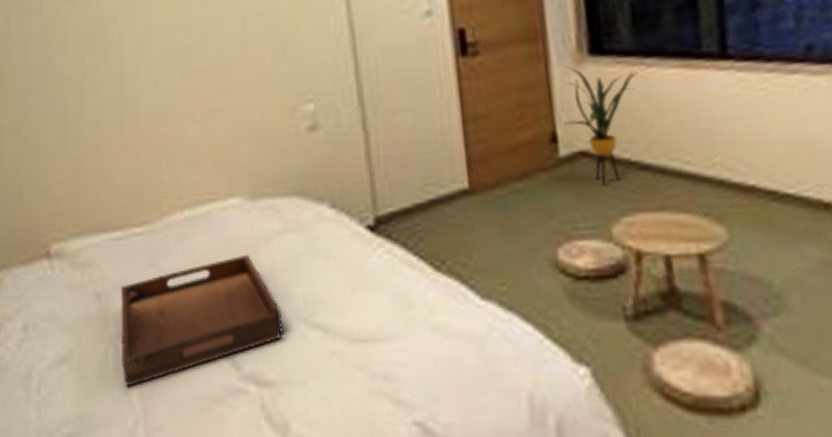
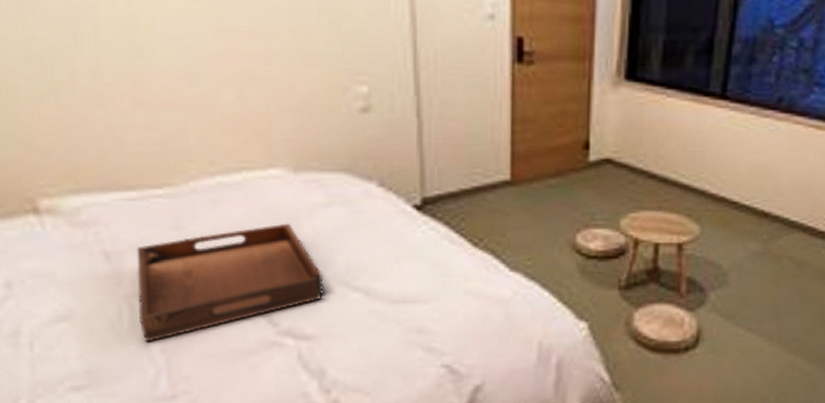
house plant: present [563,66,637,185] -> none [596,87,659,187]

